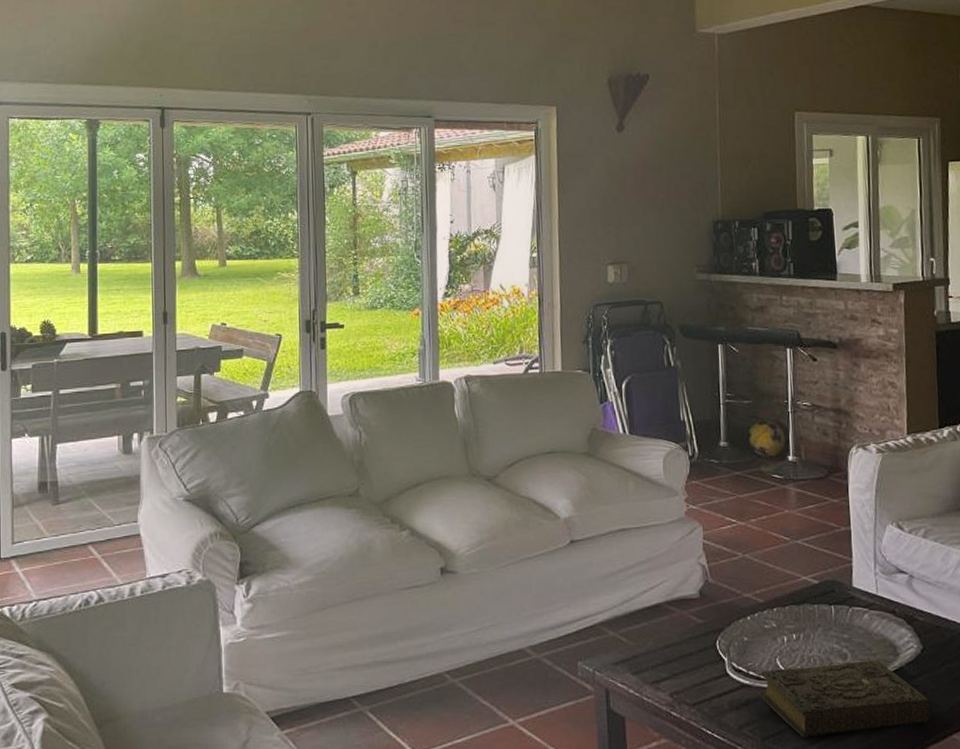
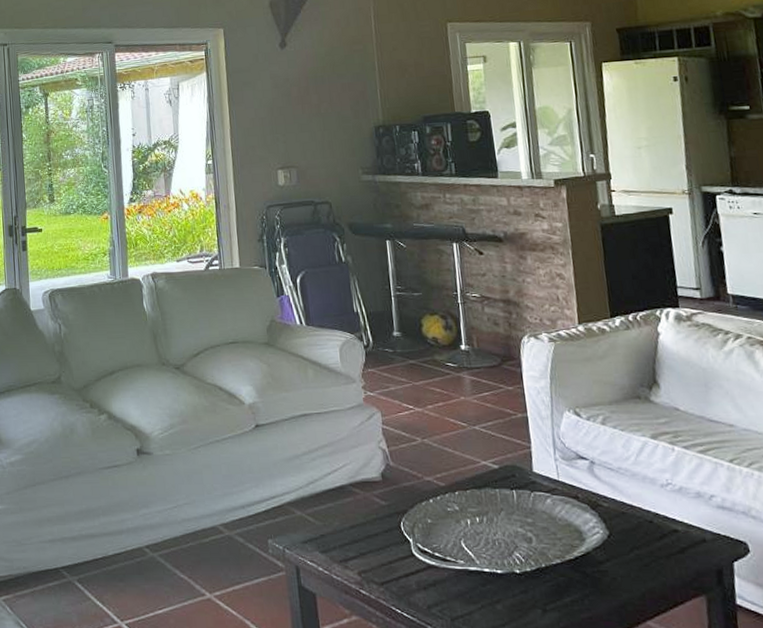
book: present [758,659,929,738] -> none [445,543,621,620]

